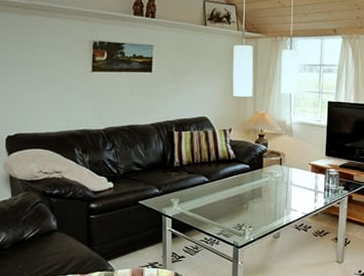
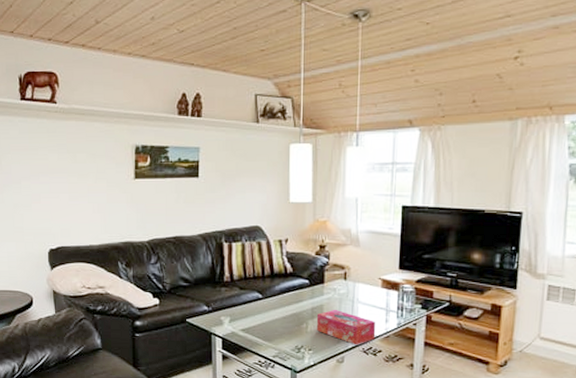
tissue box: none [256,192,307,222] -> present [316,310,376,345]

